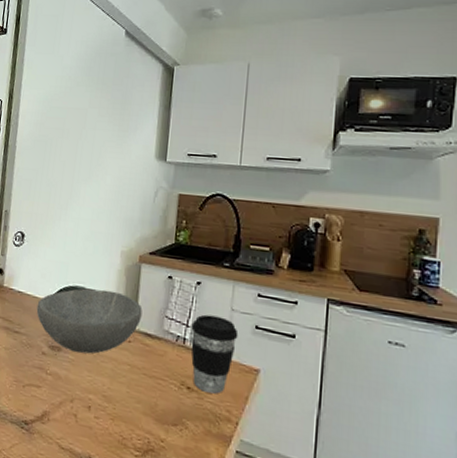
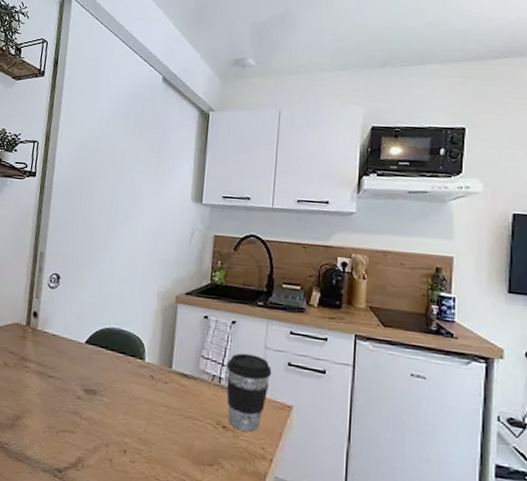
bowl: present [36,287,143,354] -> none [71,328,179,397]

